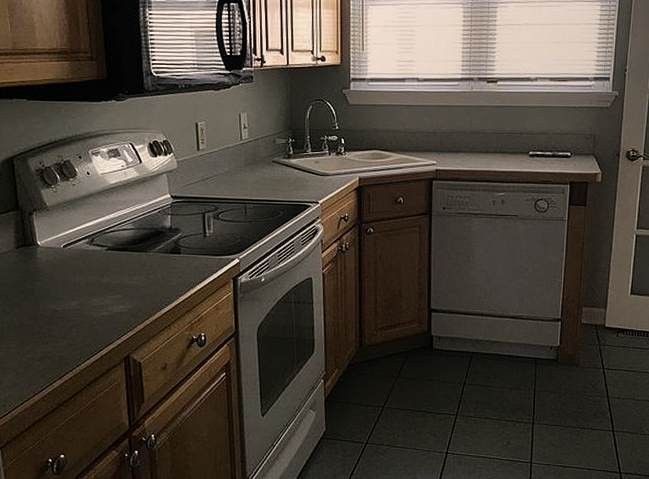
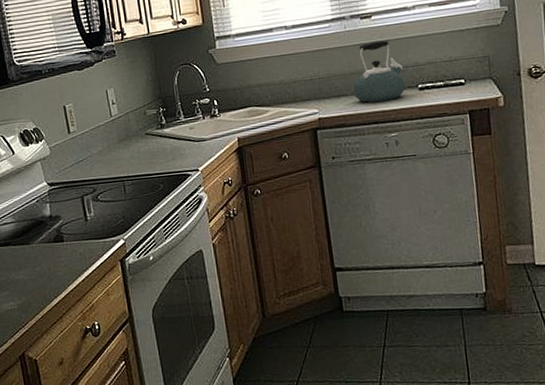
kettle: none [471,105,519,162] -> present [353,40,405,103]

